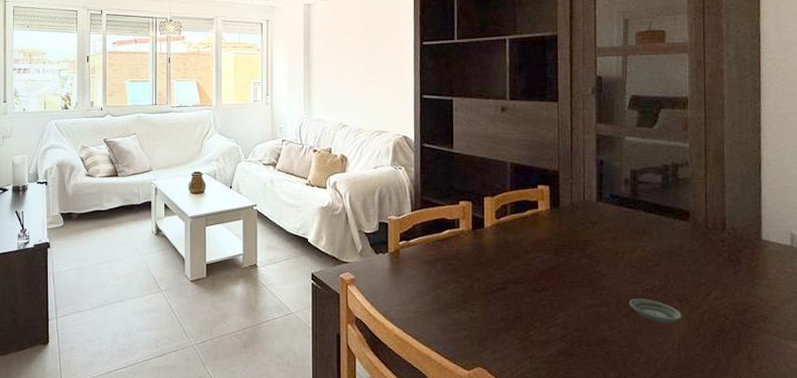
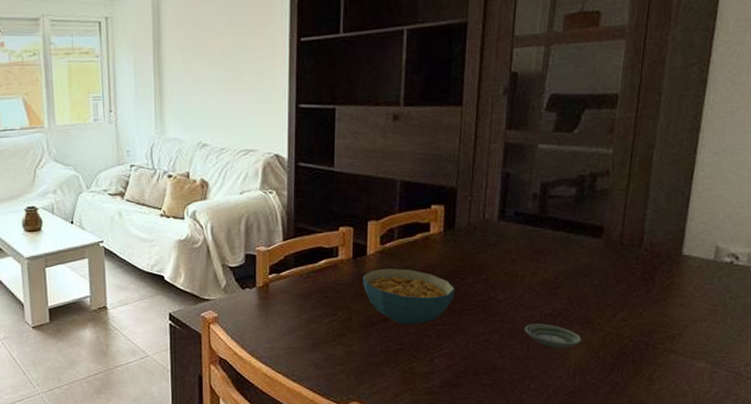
cereal bowl: none [482,240,564,295] -> present [363,268,455,326]

